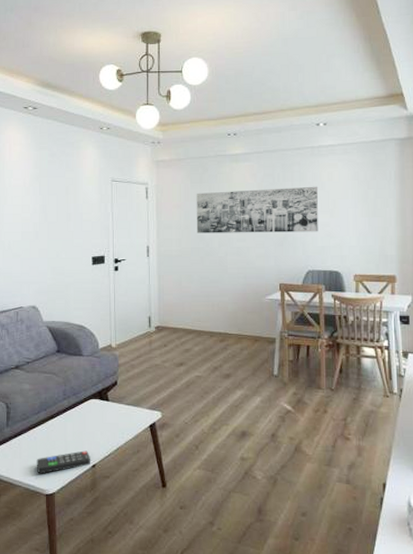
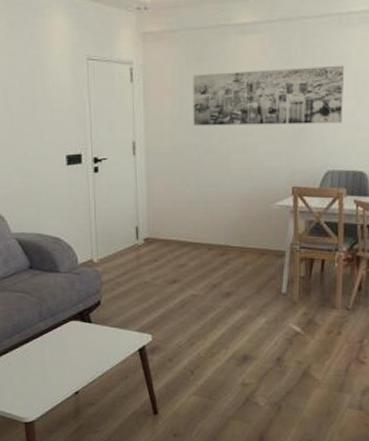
remote control: present [36,450,90,474] -> none [12,376,73,402]

